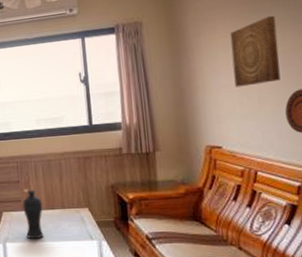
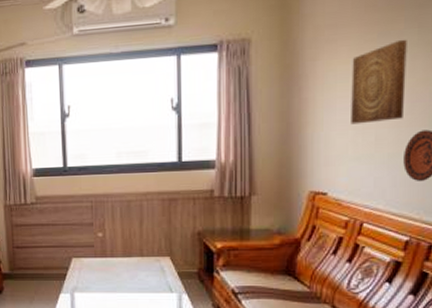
vase: present [23,190,44,239] -> none [95,234,118,290]

